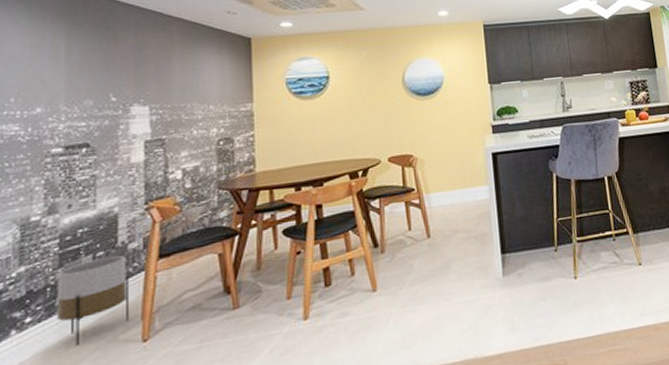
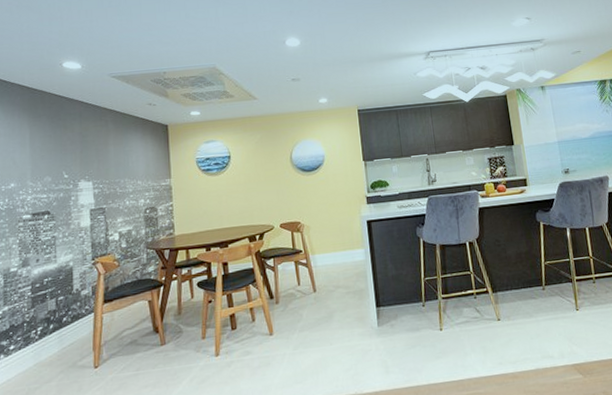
planter: present [56,255,130,346] -> none [31,299,85,369]

